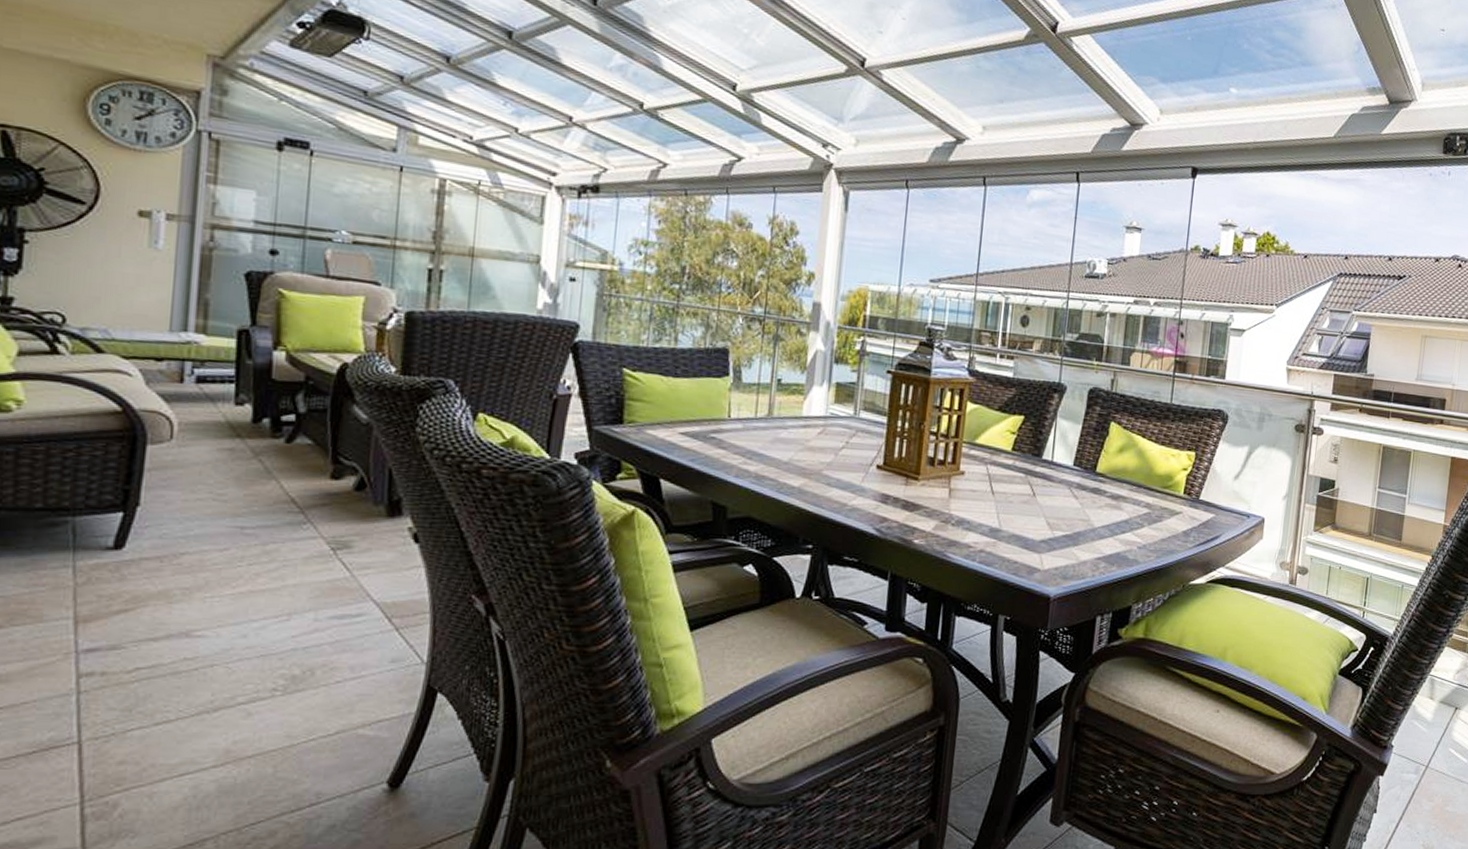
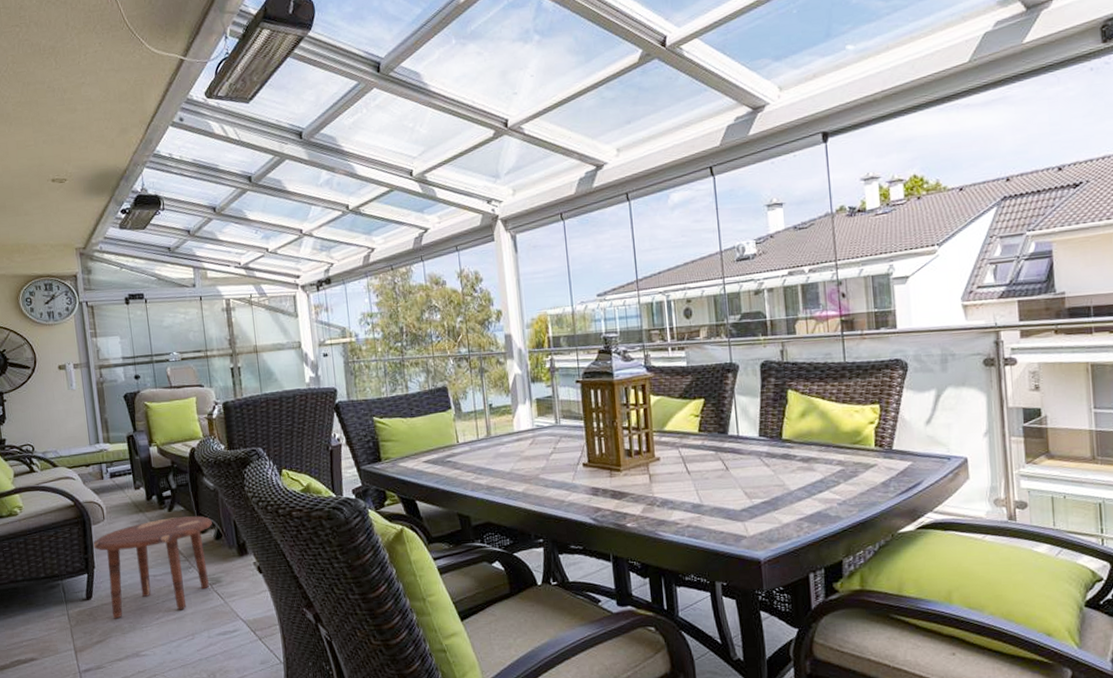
side table: none [143,451,355,581] -> present [93,516,212,619]

